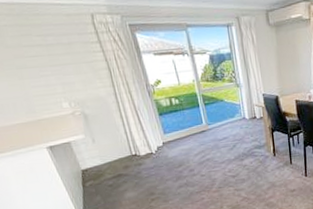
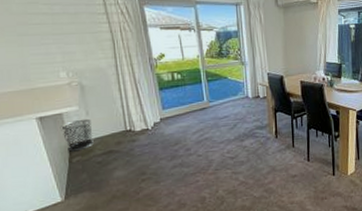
waste bin: none [69,146,103,177] -> present [60,119,94,152]

